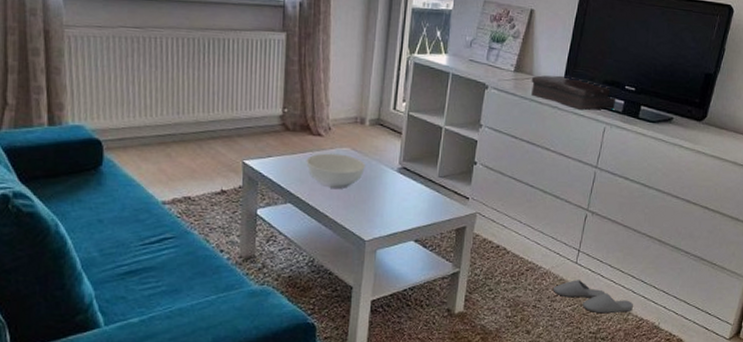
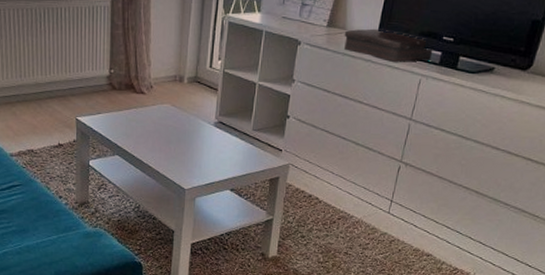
bowl: present [306,153,365,189] -> none [131,109,184,142]
slippers: present [554,280,633,314] -> none [365,229,447,263]

